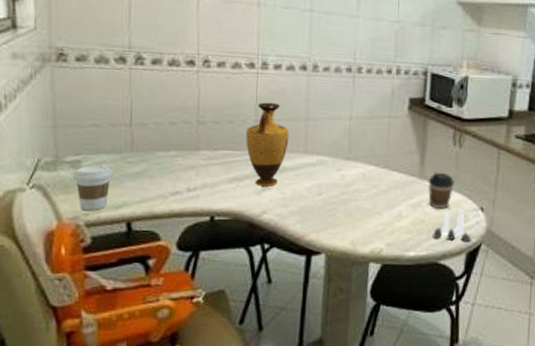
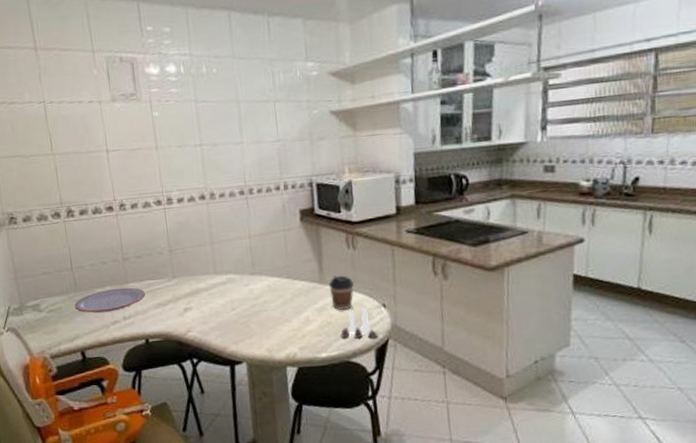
coffee cup: present [72,165,113,211] -> none [34,305,65,346]
plate: none [127,154,220,181] -> present [74,287,146,313]
vase: present [246,102,289,186] -> none [163,232,200,308]

